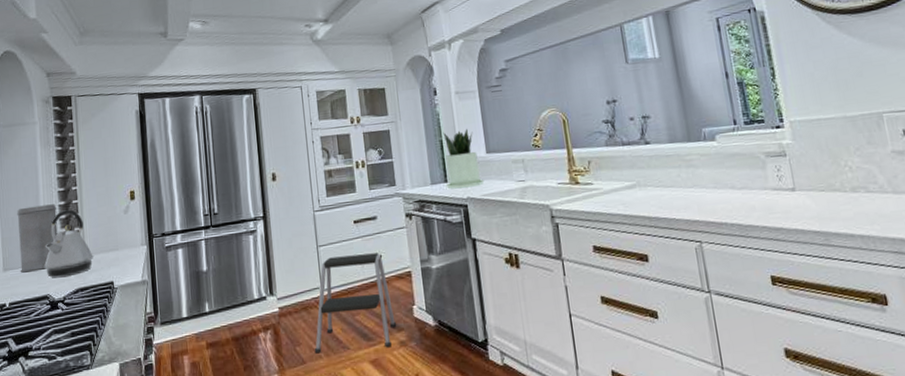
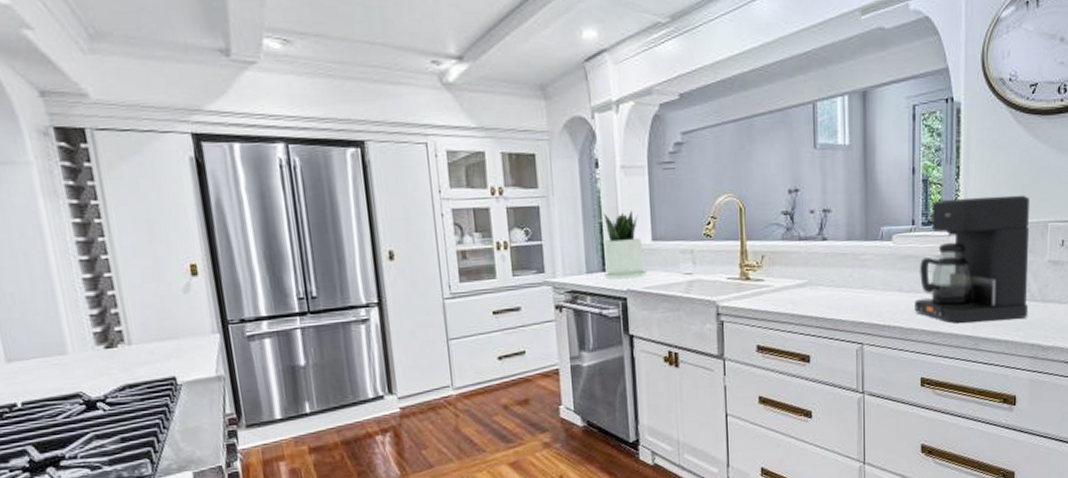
canister: present [17,204,58,273] -> none [16,277,86,365]
kettle: present [44,209,94,278] -> none [68,285,144,372]
step stool: present [314,253,397,354] -> none [443,348,541,457]
coffee maker: none [749,88,881,219] -> present [914,195,1030,323]

